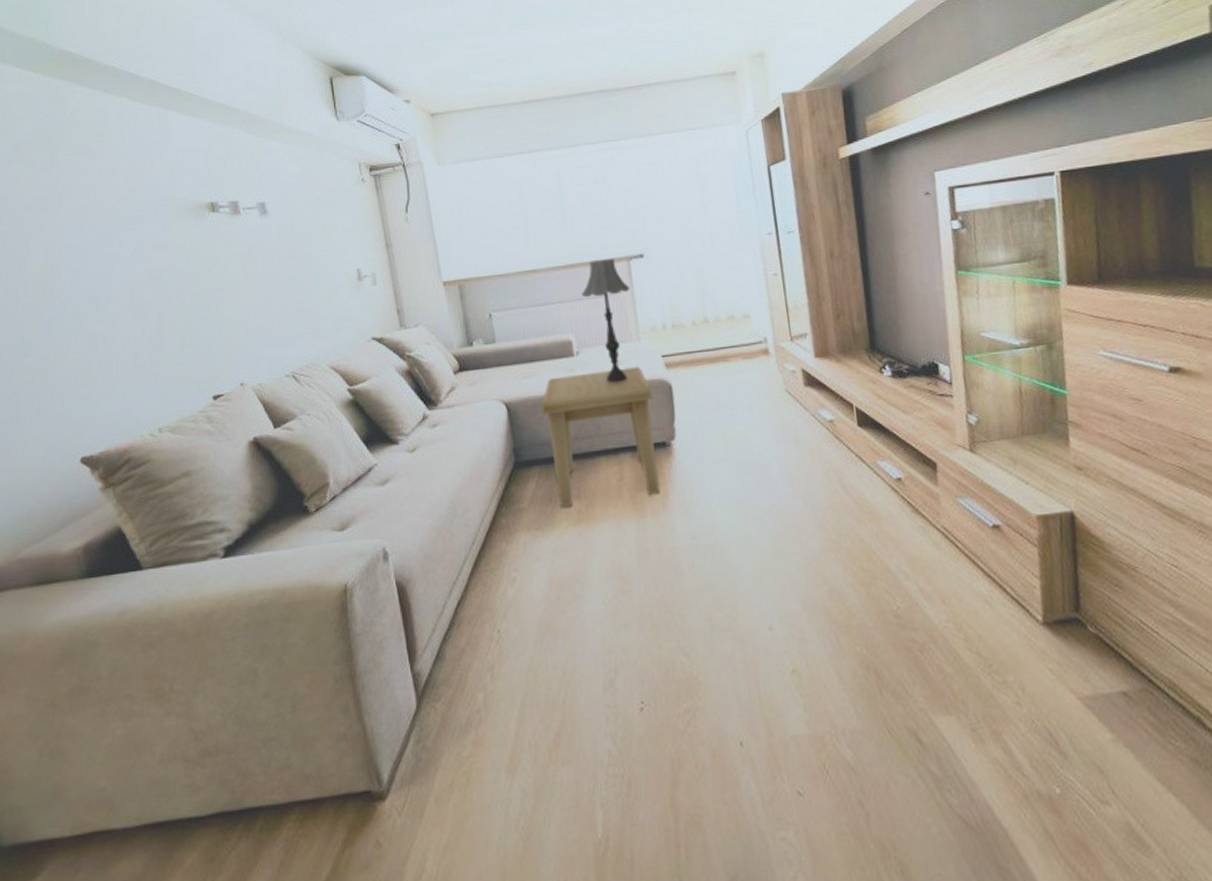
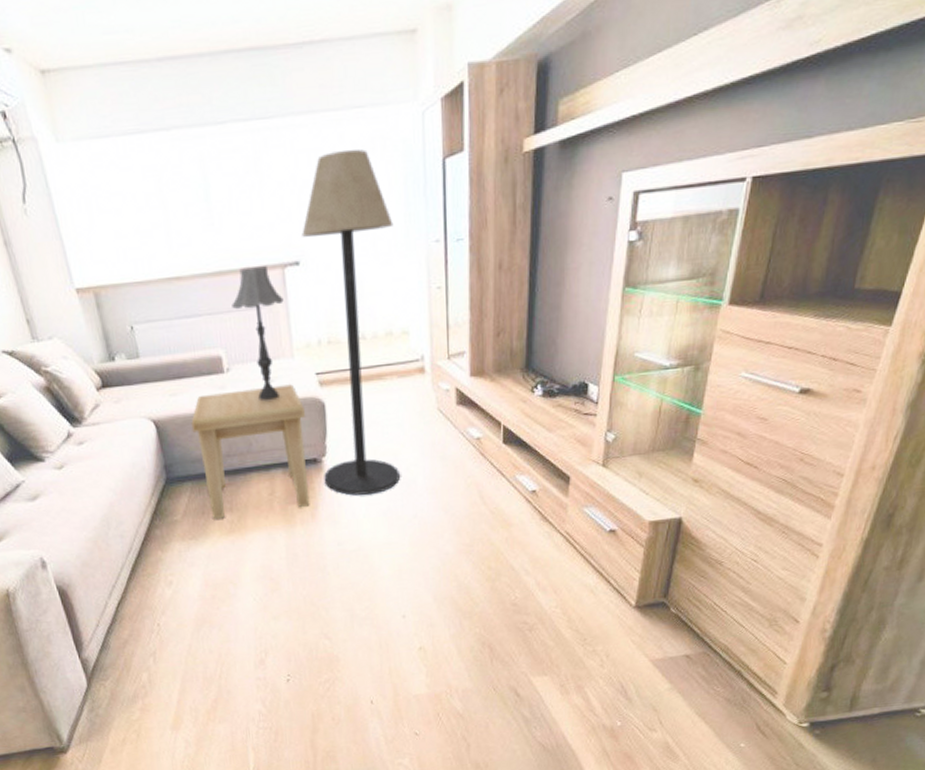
floor lamp: none [645,161,753,482] -> present [302,149,400,495]

